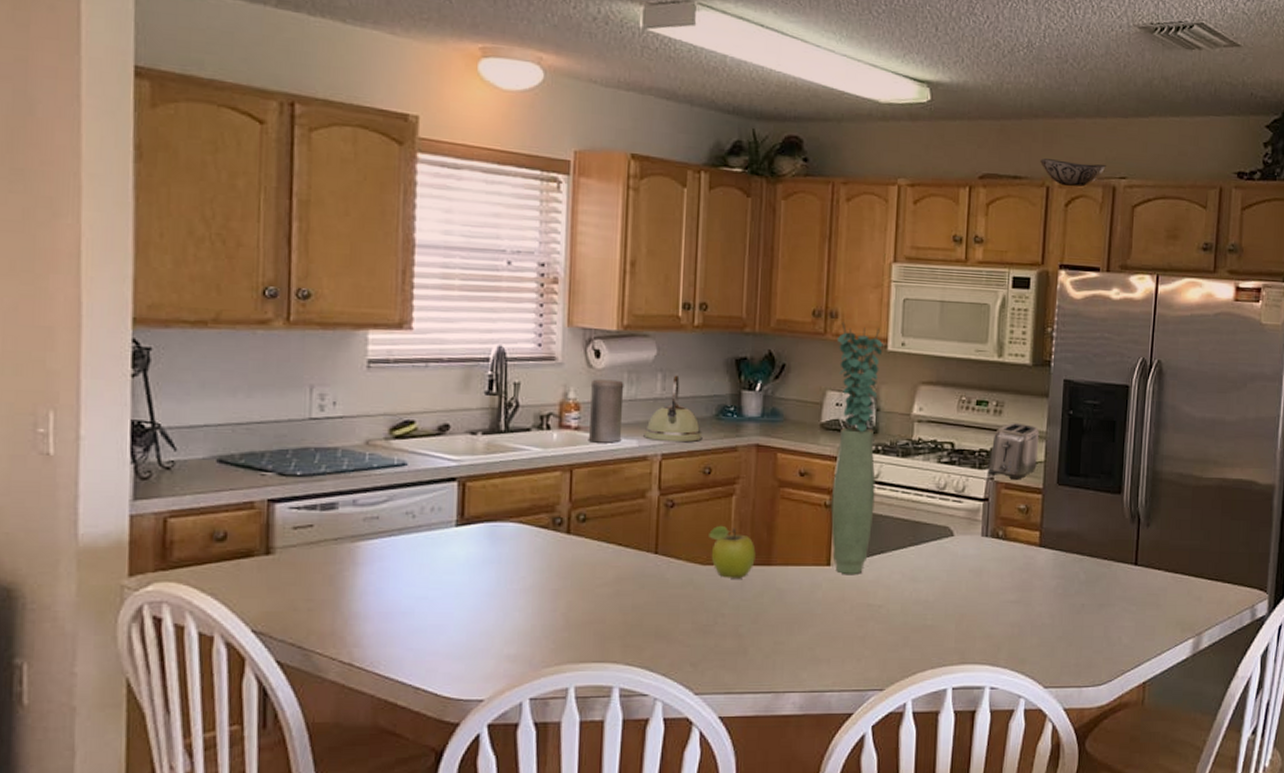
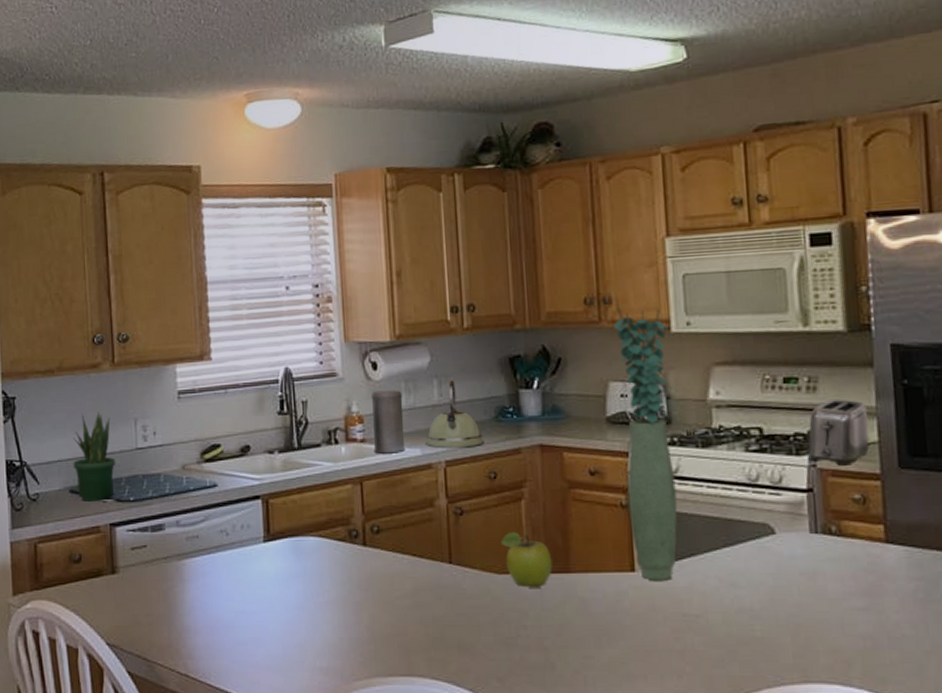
planter: none [224,374,282,474] -> present [73,412,116,501]
decorative bowl: present [1040,158,1106,188] -> none [826,89,911,124]

